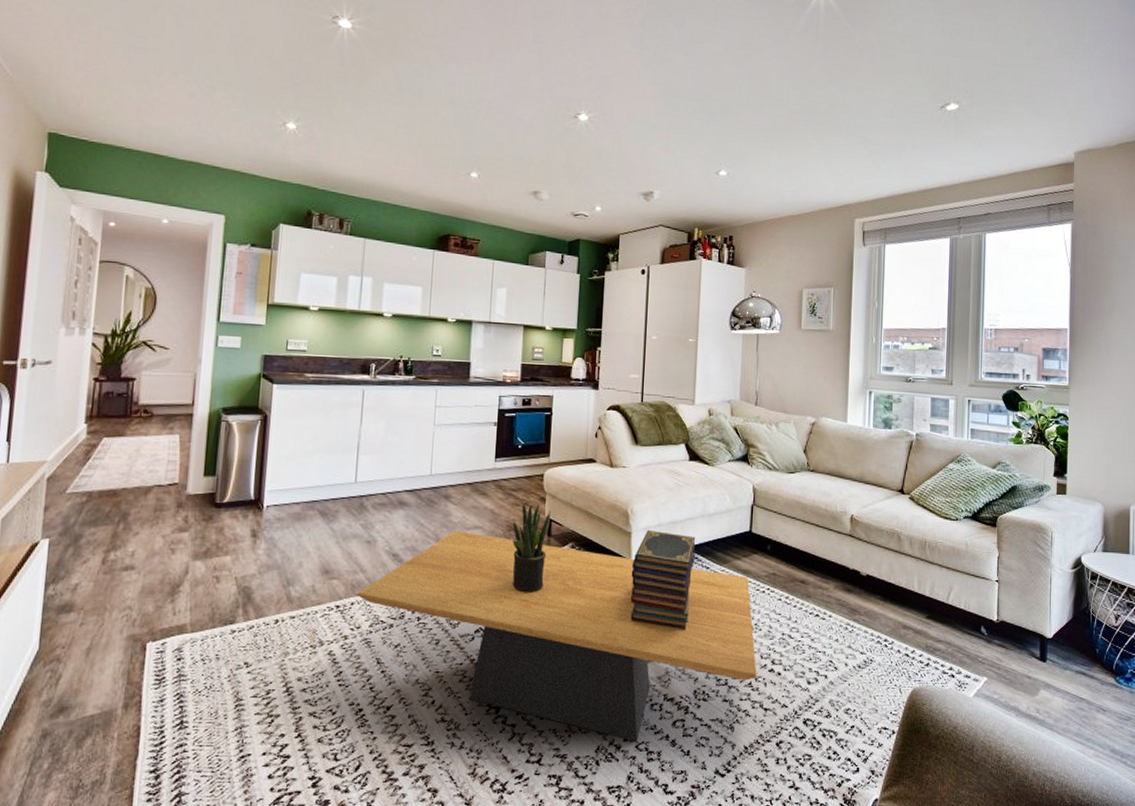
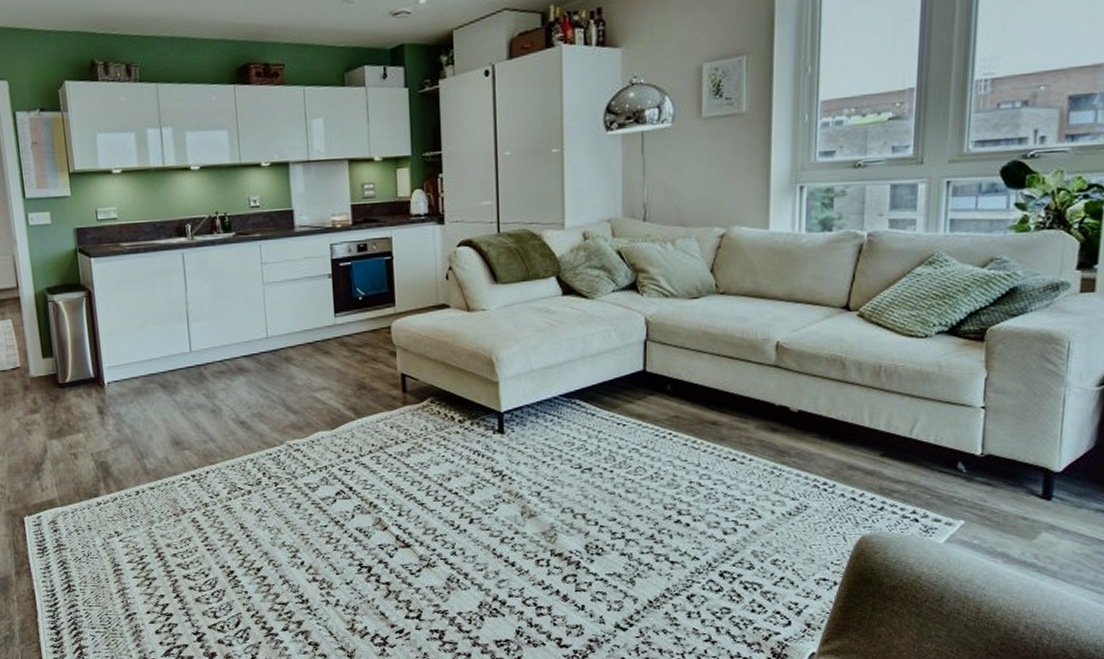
coffee table: present [358,530,757,742] -> none [211,393,660,597]
potted plant: present [512,501,551,593] -> none [362,357,404,453]
book stack: present [630,529,696,630] -> none [502,377,577,483]

